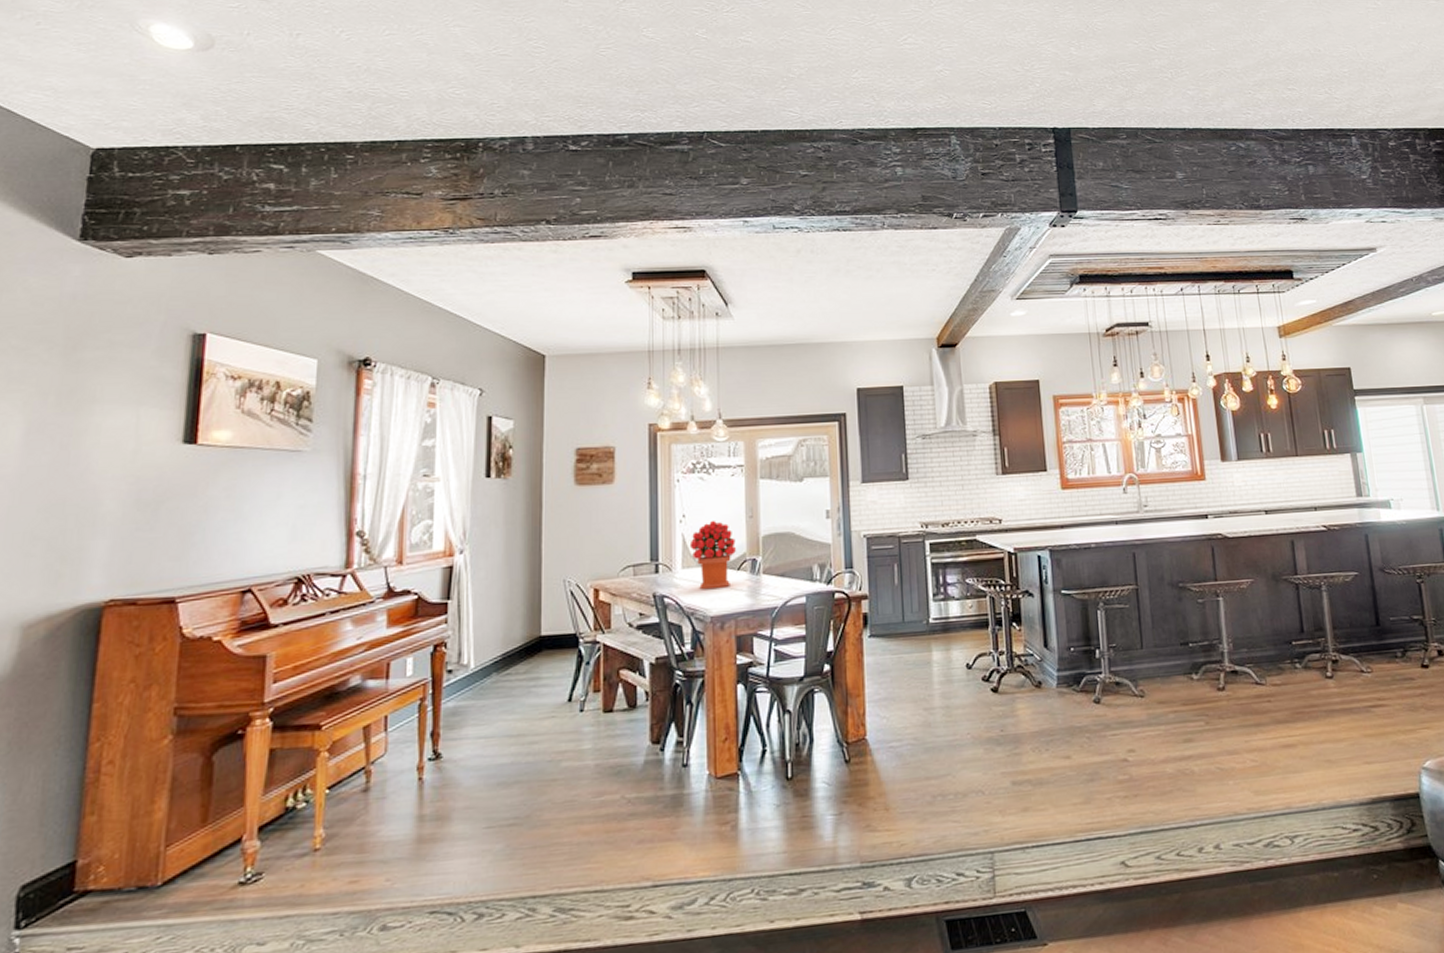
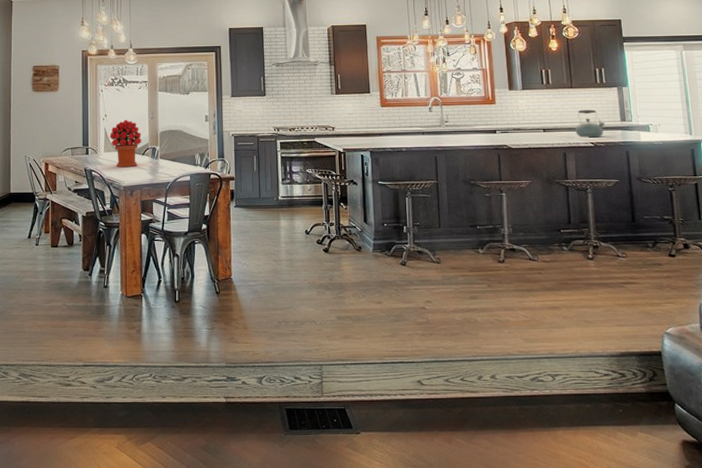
kettle: none [1303,483,1339,520] -> present [575,109,606,138]

